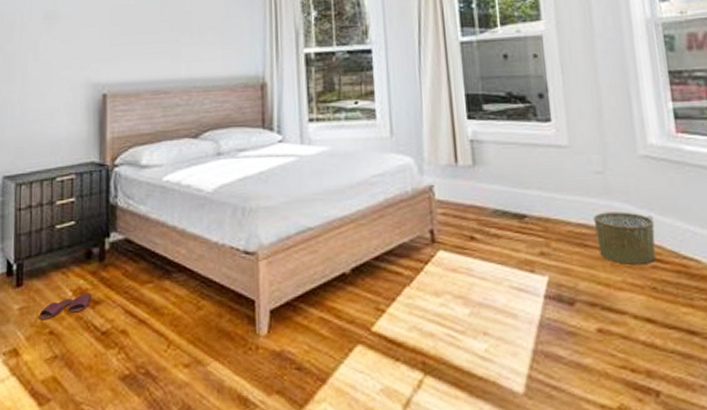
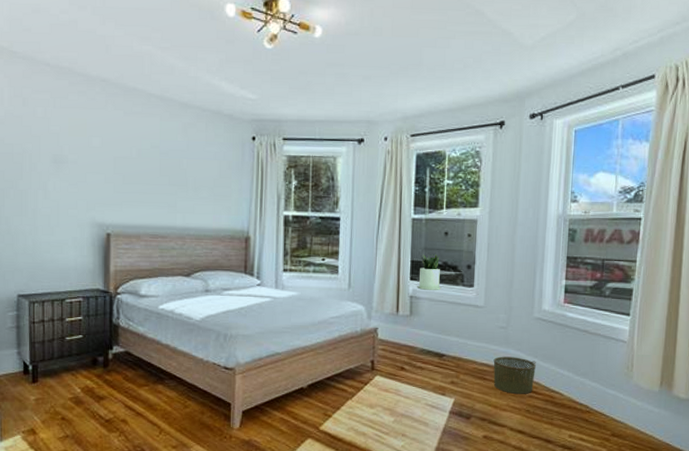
slippers: present [39,293,91,321] -> none [52,391,97,409]
planter: none [477,84,509,132] -> present [417,254,441,291]

